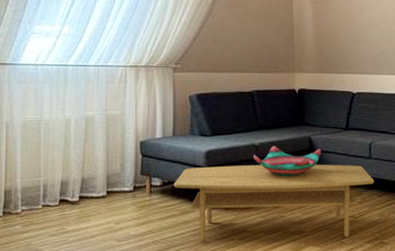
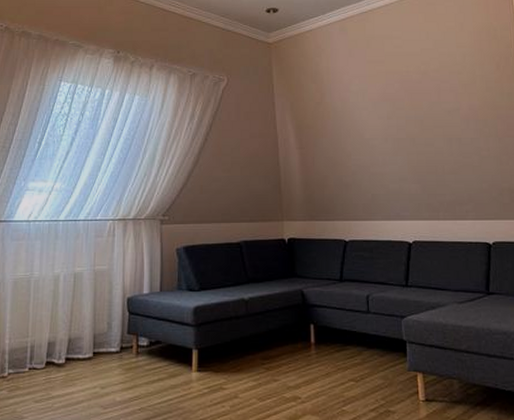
coffee table: present [173,164,374,242] -> none [161,320,375,409]
decorative bowl: present [254,145,321,177] -> none [243,300,315,335]

